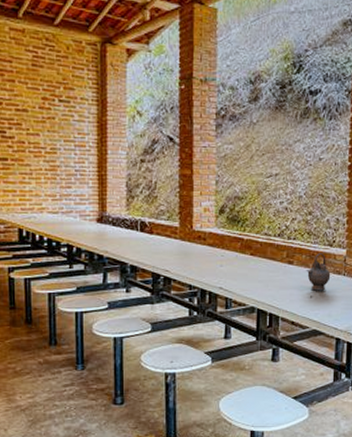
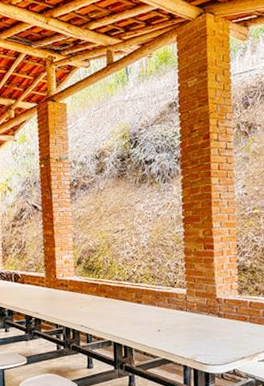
teapot: present [306,253,331,291] -> none [153,293,175,325]

